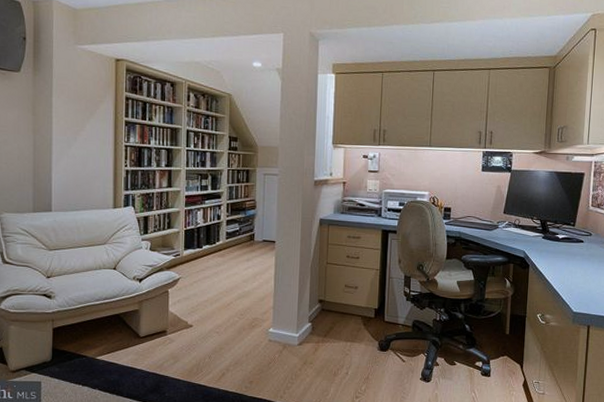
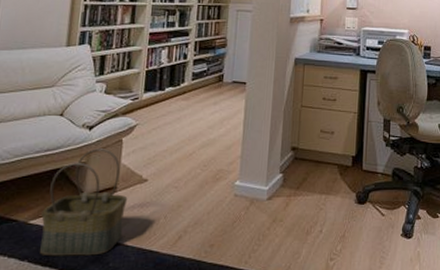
basket: none [106,298,177,387] -> present [40,148,128,257]

